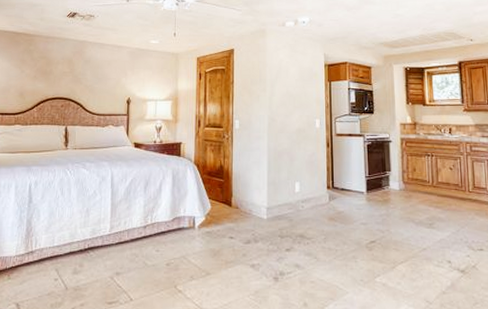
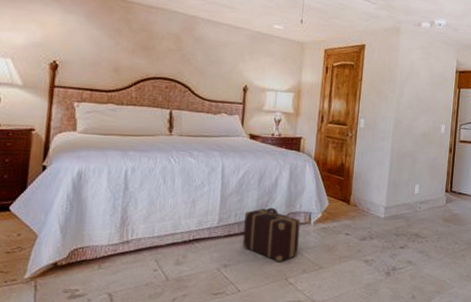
suitcase: none [132,213,186,269] -> present [242,207,301,262]

